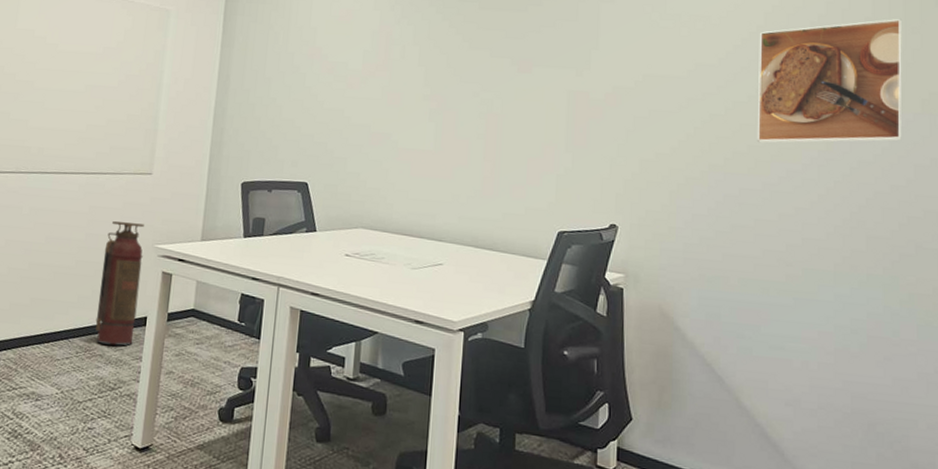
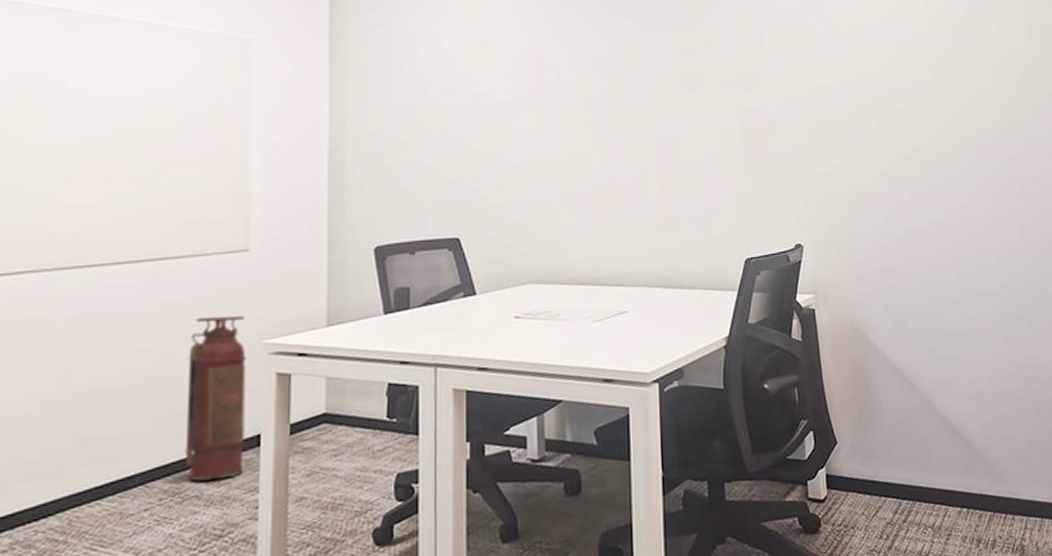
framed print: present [756,18,902,143] -> none [911,20,1038,147]

